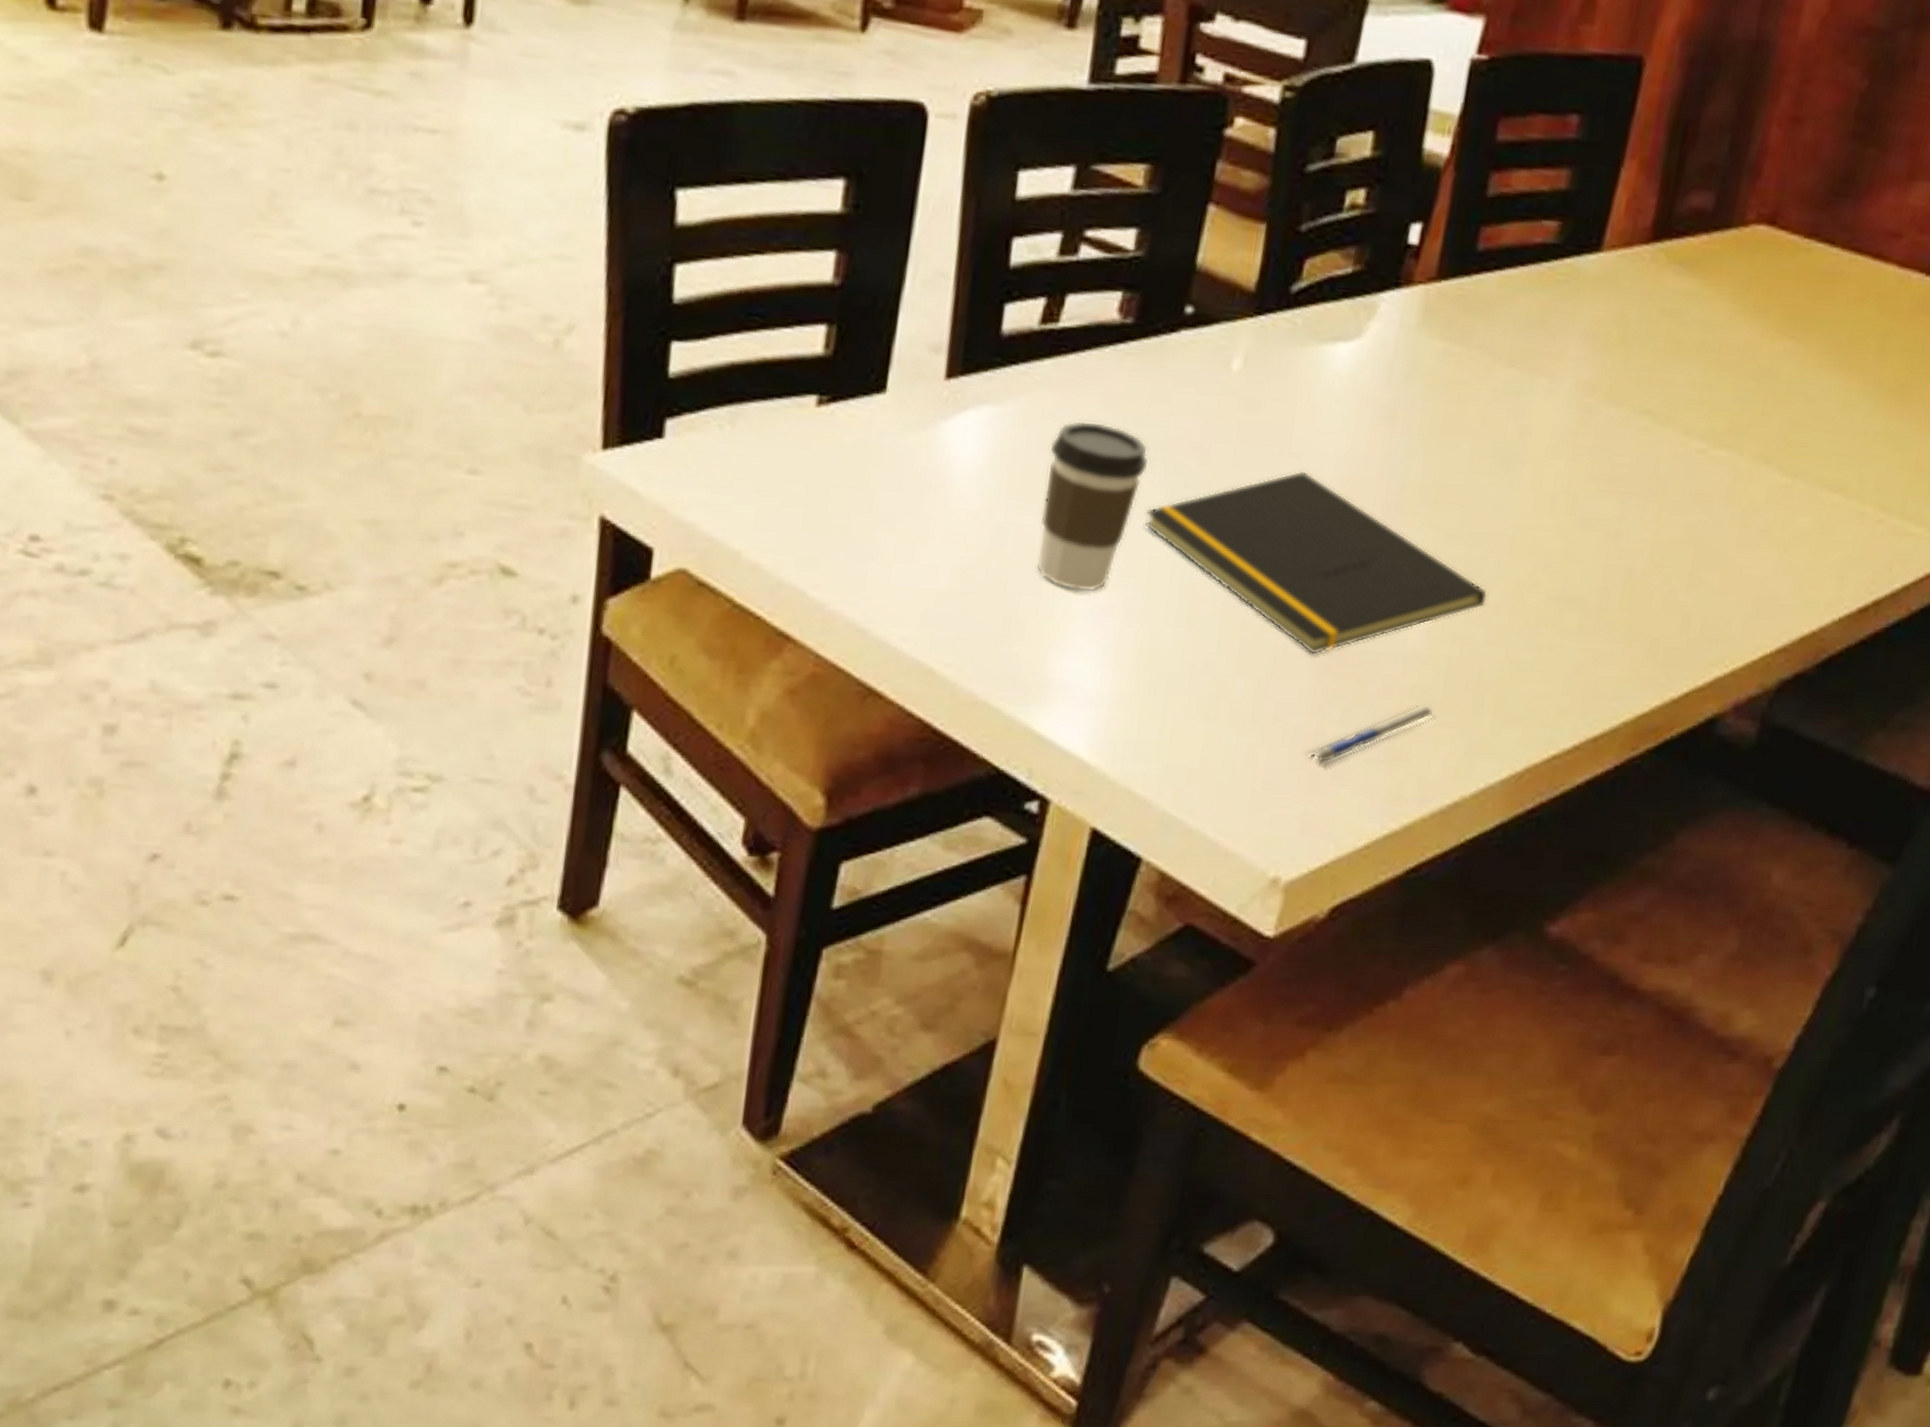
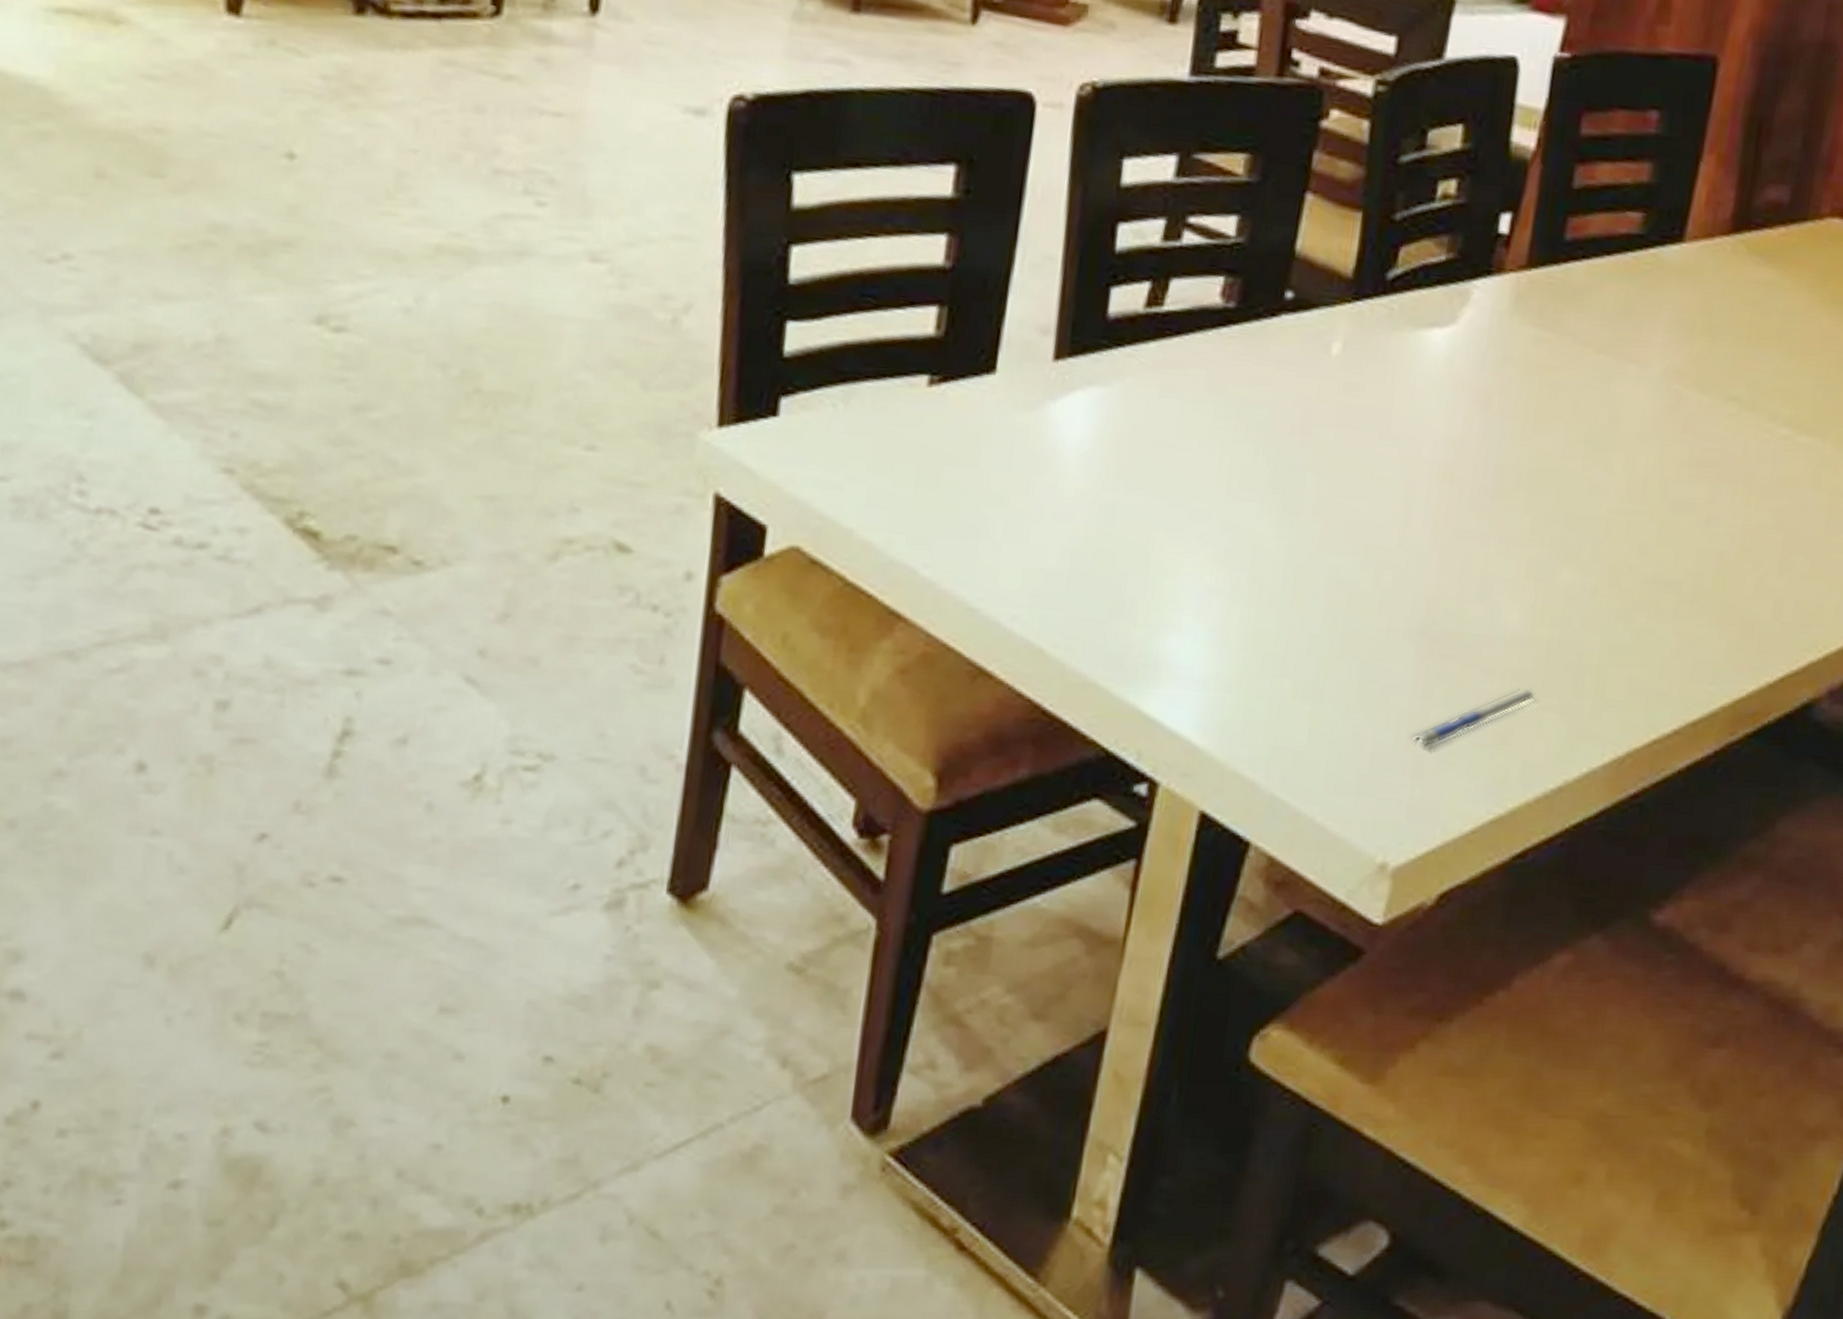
coffee cup: present [1036,420,1149,592] -> none [1143,402,1252,572]
notepad: present [1144,470,1488,655] -> none [1248,453,1585,637]

